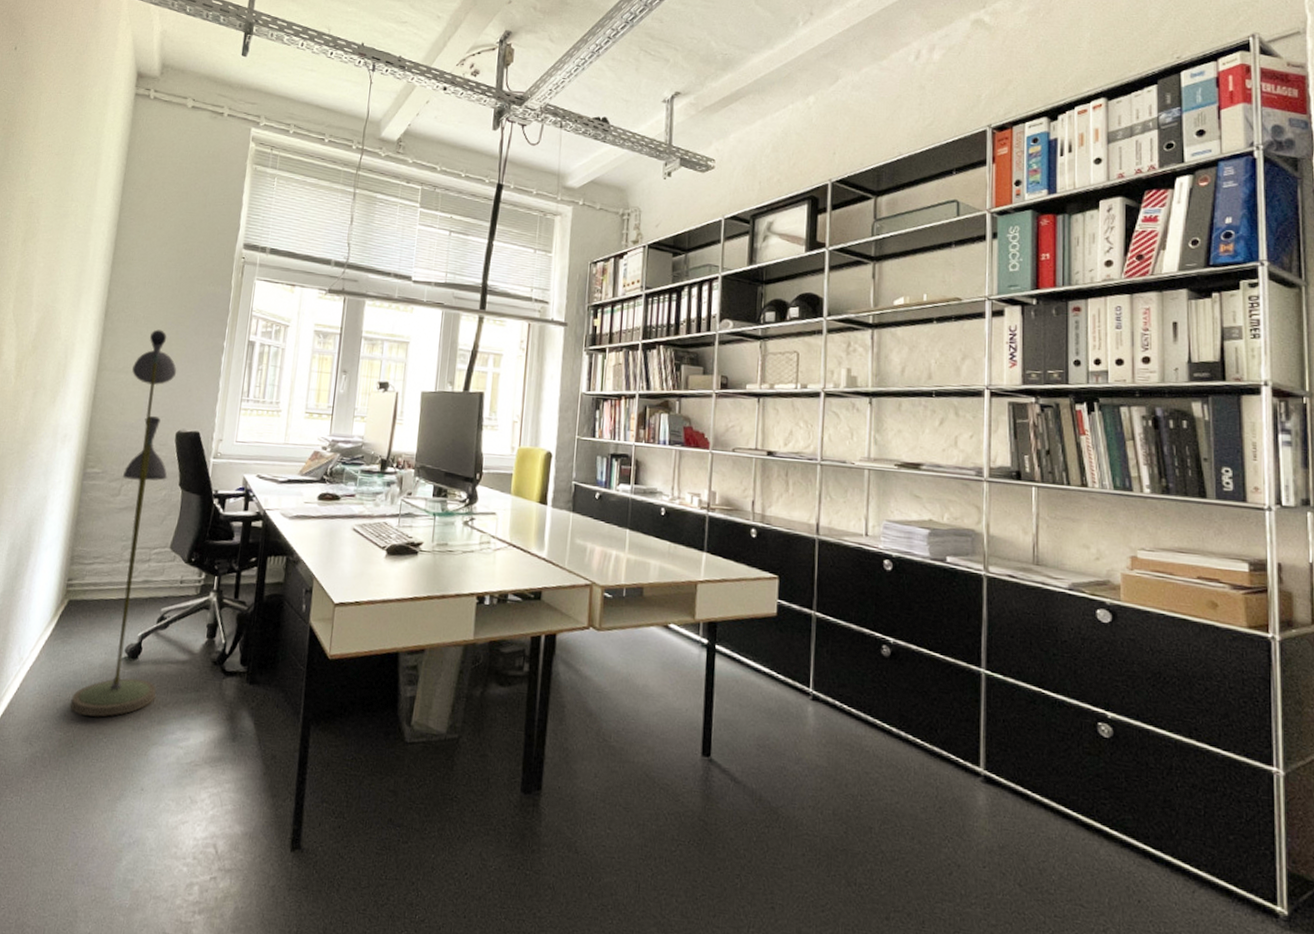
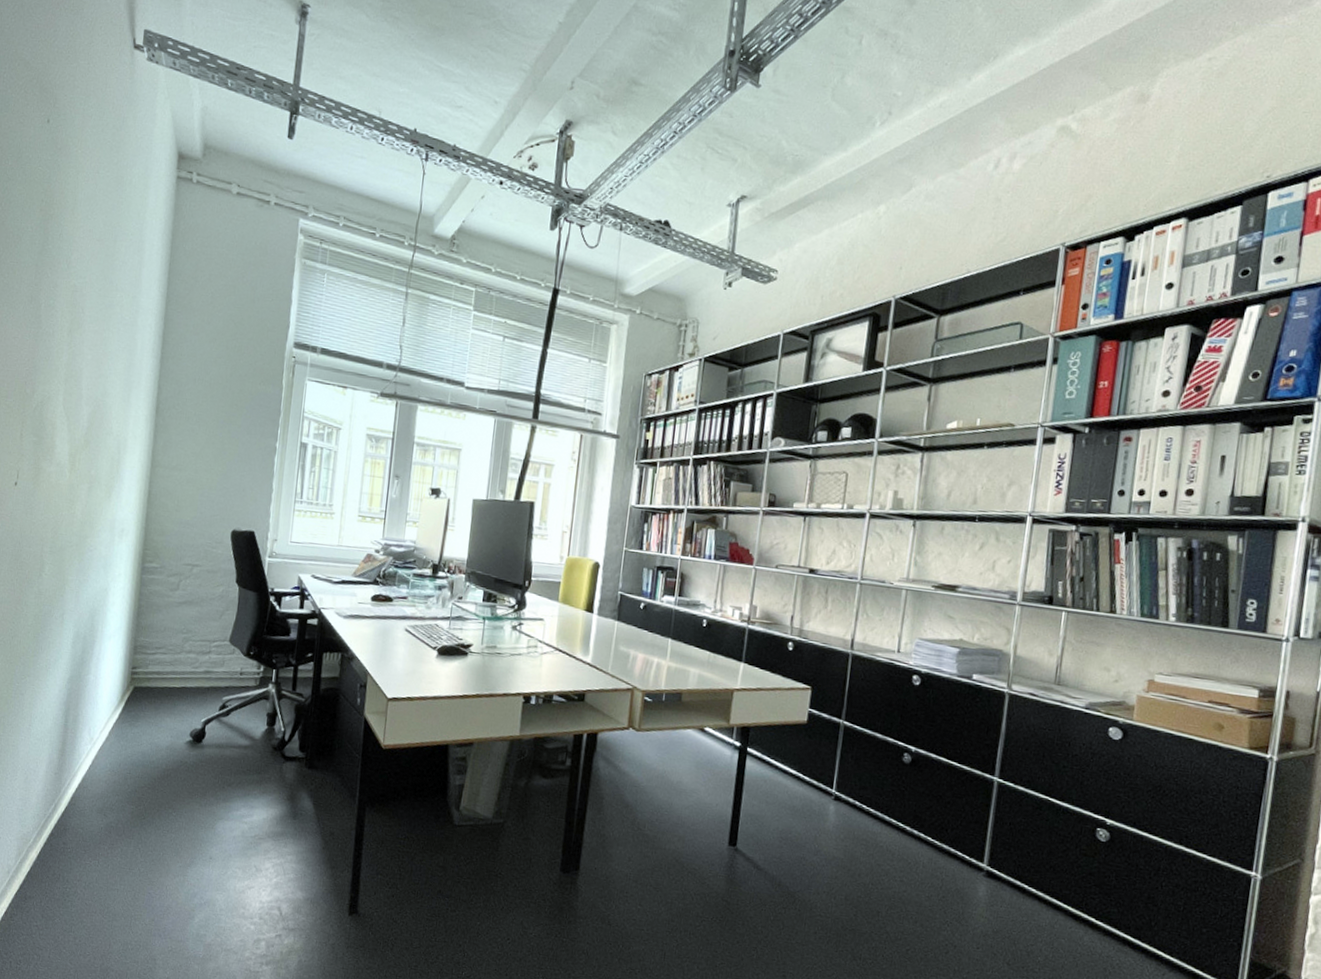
floor lamp: present [70,329,177,717] -> none [140,427,230,794]

